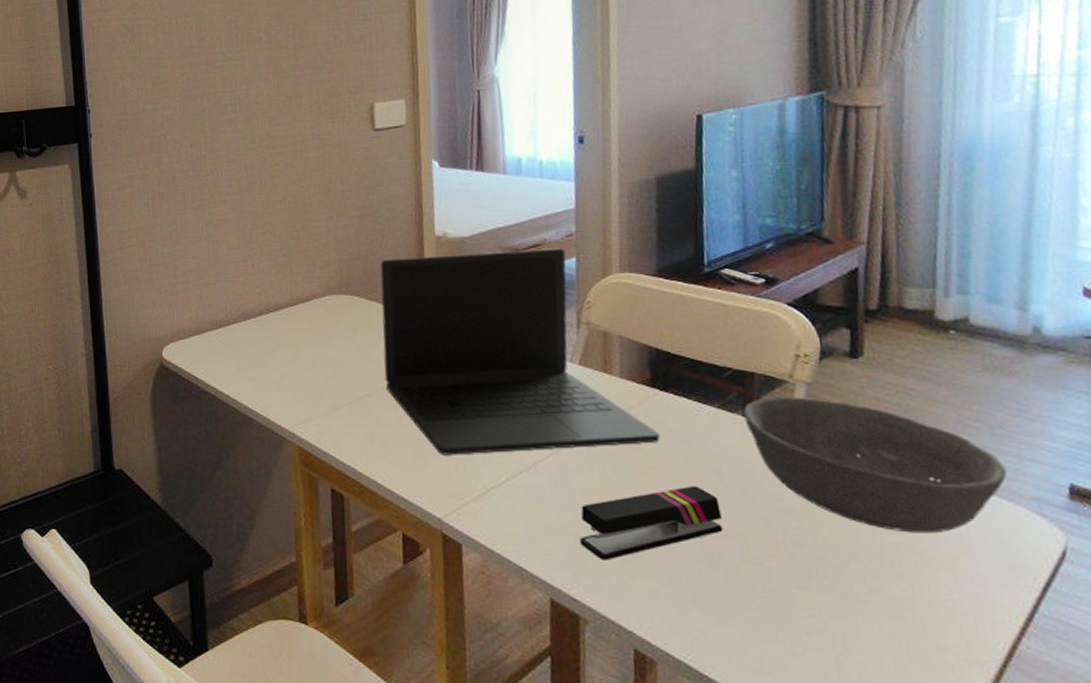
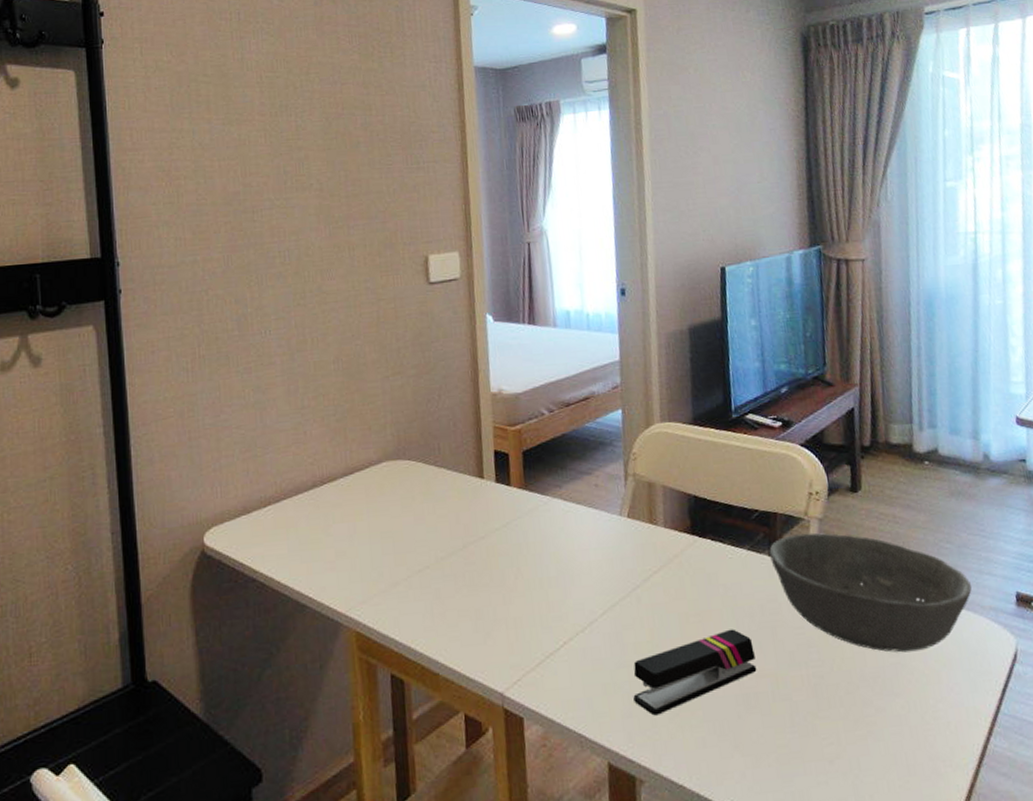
laptop: present [380,248,660,455] -> none [437,400,701,625]

